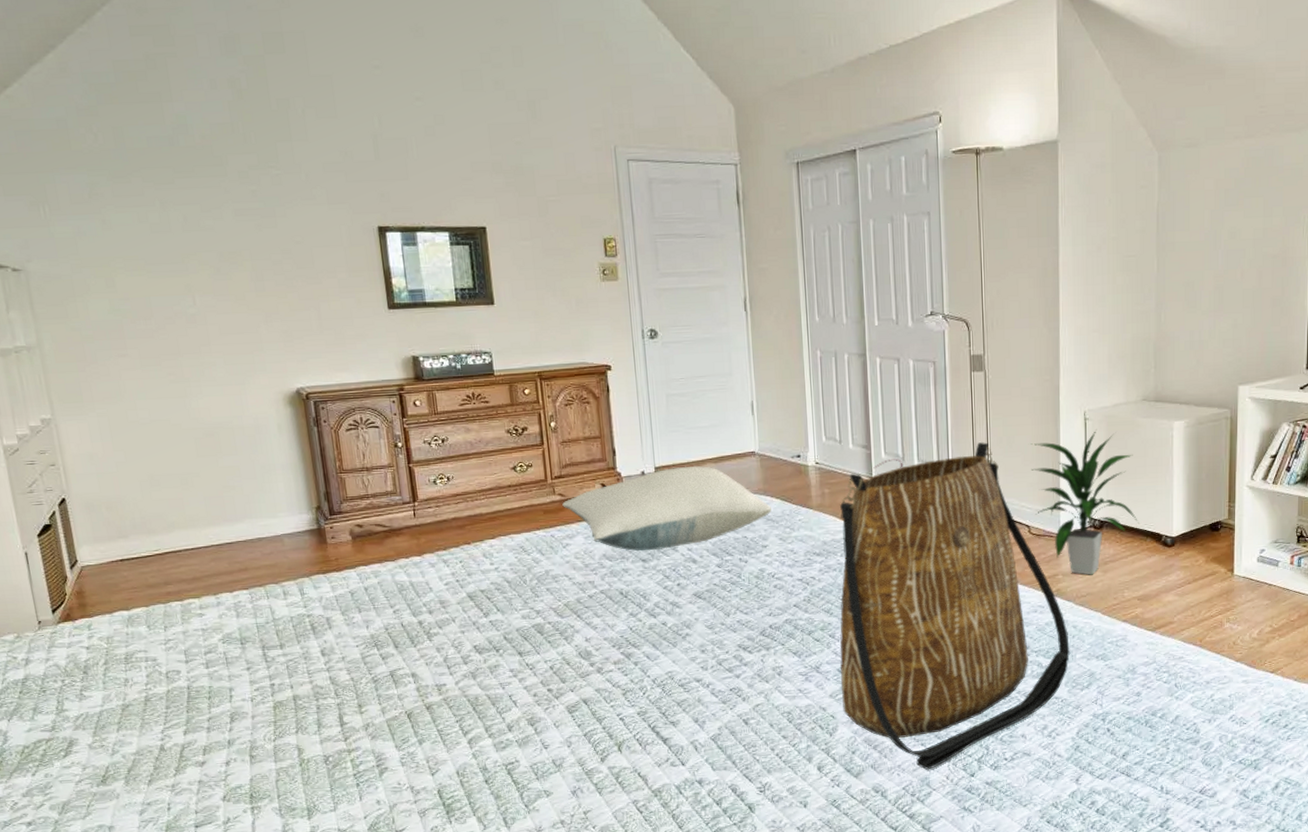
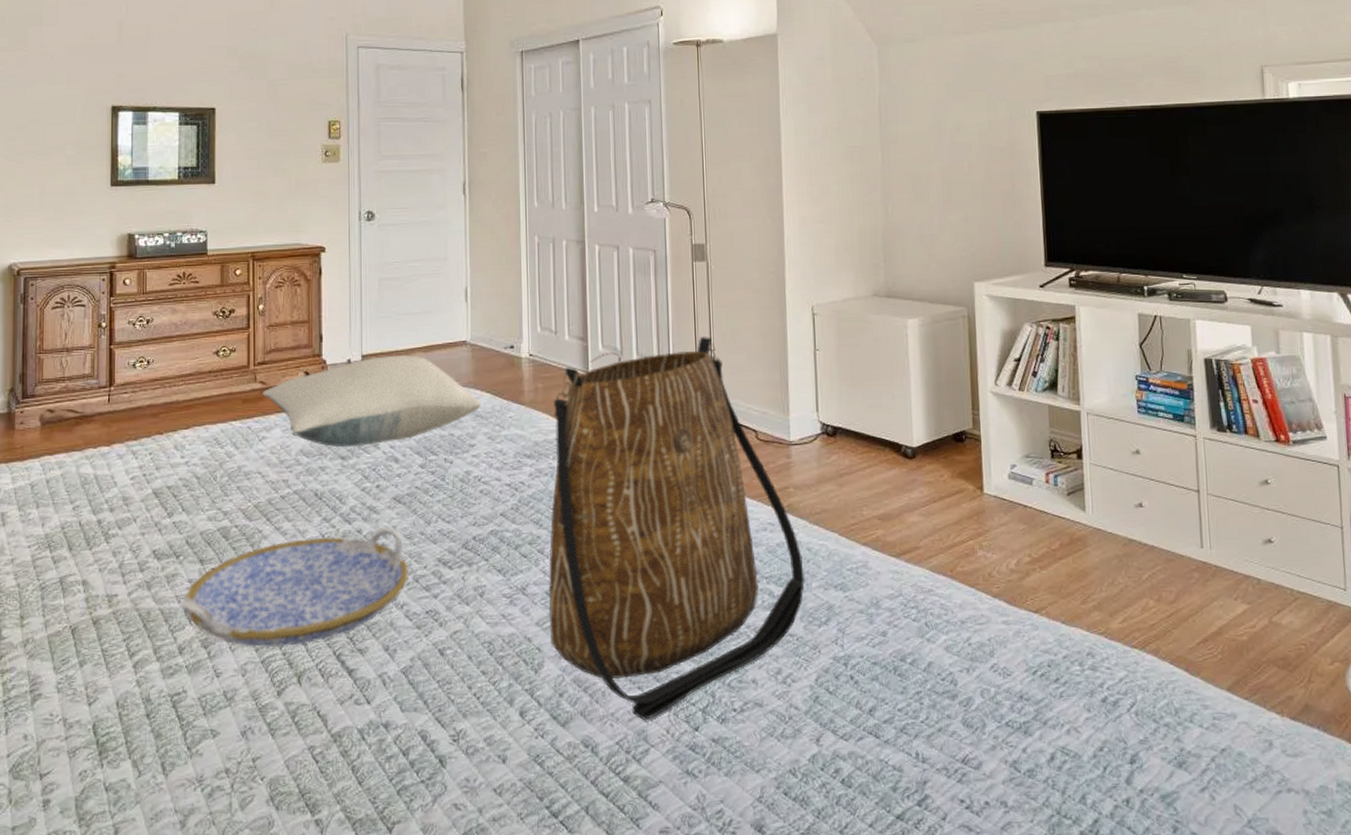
serving tray: none [506,619,712,724] -> present [182,527,409,648]
indoor plant: present [1030,429,1139,575] -> none [756,326,876,489]

